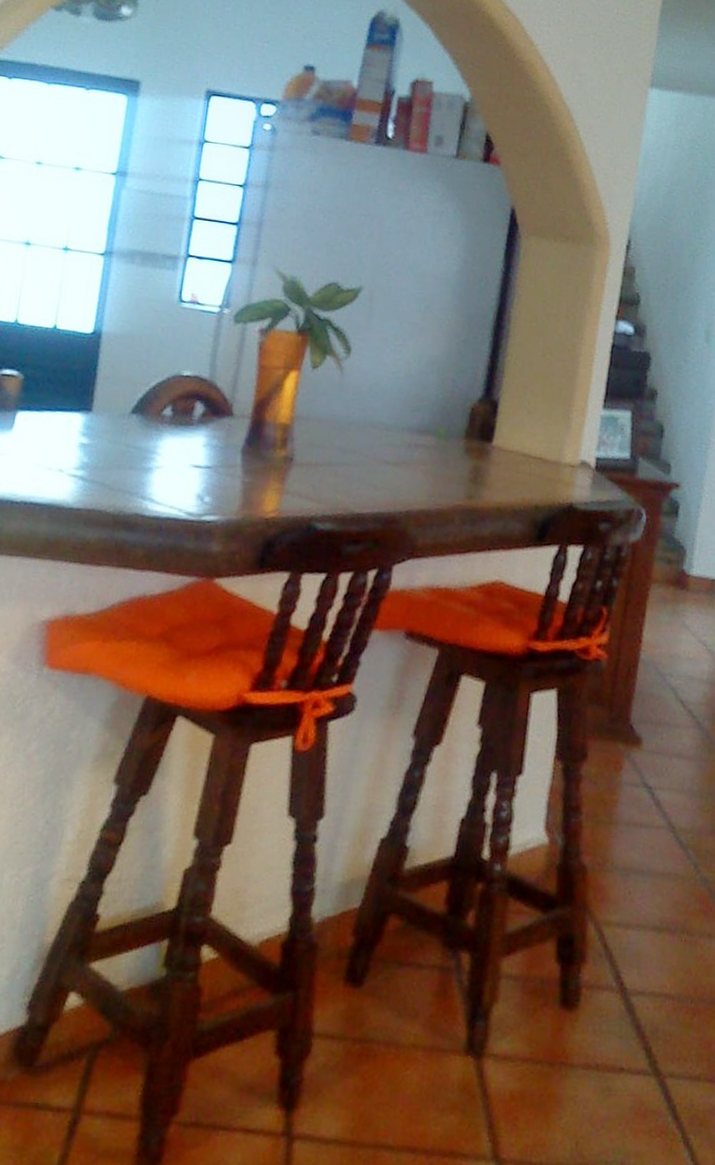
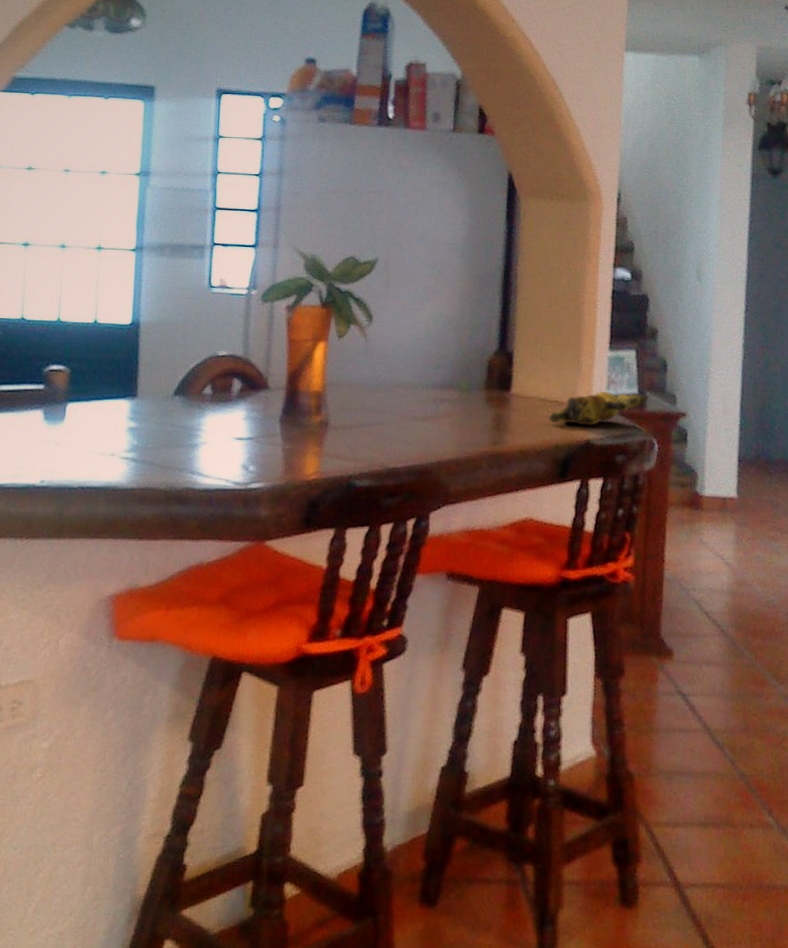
banana bunch: none [531,452,641,488] -> present [549,392,648,426]

